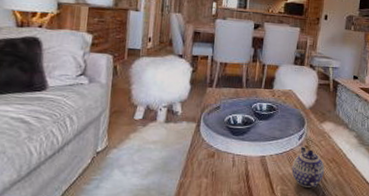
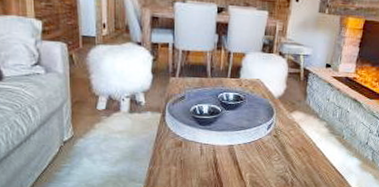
teapot: present [291,145,324,189] -> none [260,135,293,176]

